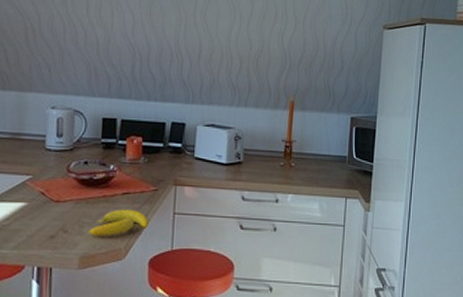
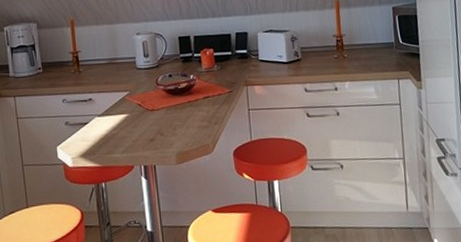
banana: present [88,209,149,236] -> none [180,110,229,136]

